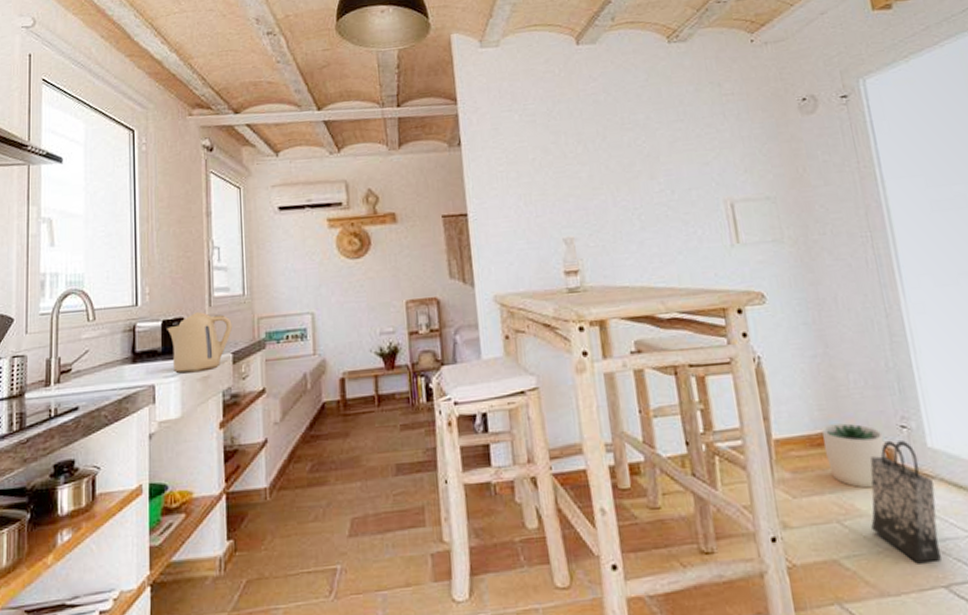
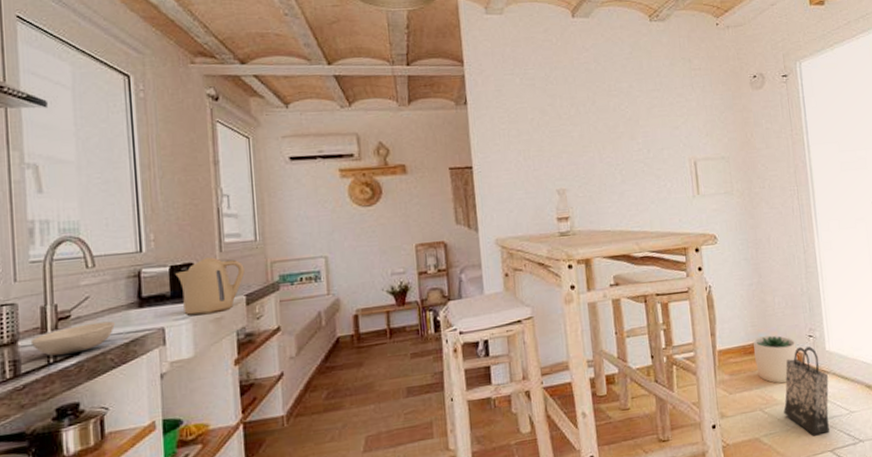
soup bowl: none [35,376,110,410] -> present [30,321,115,356]

